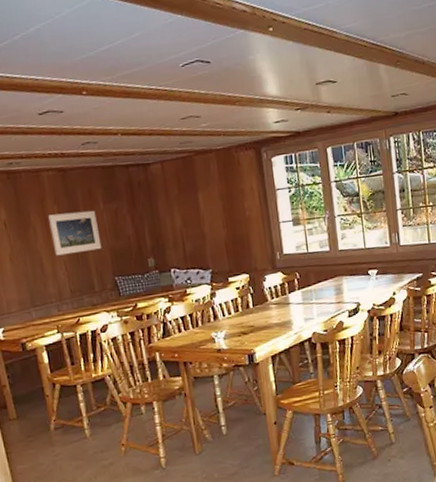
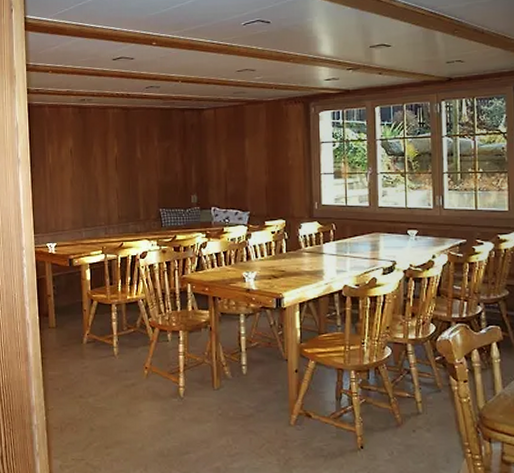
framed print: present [48,210,102,256] -> none [109,146,151,184]

